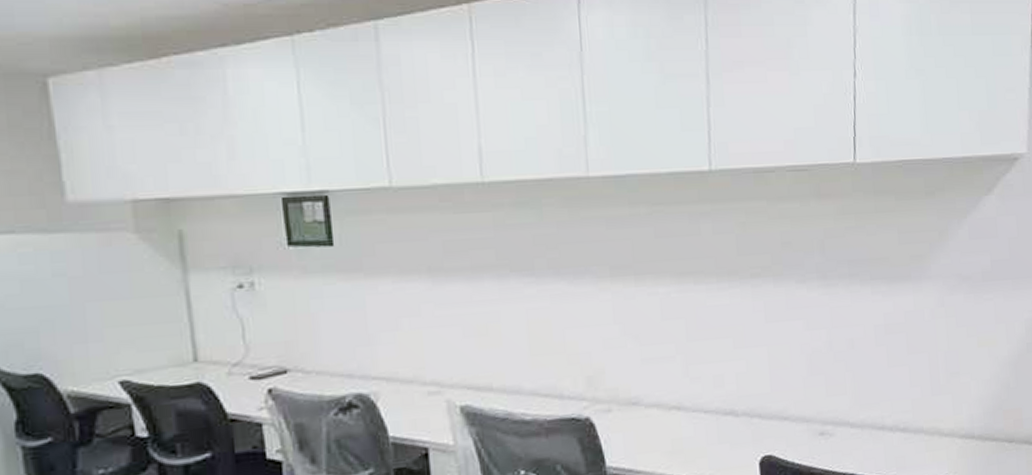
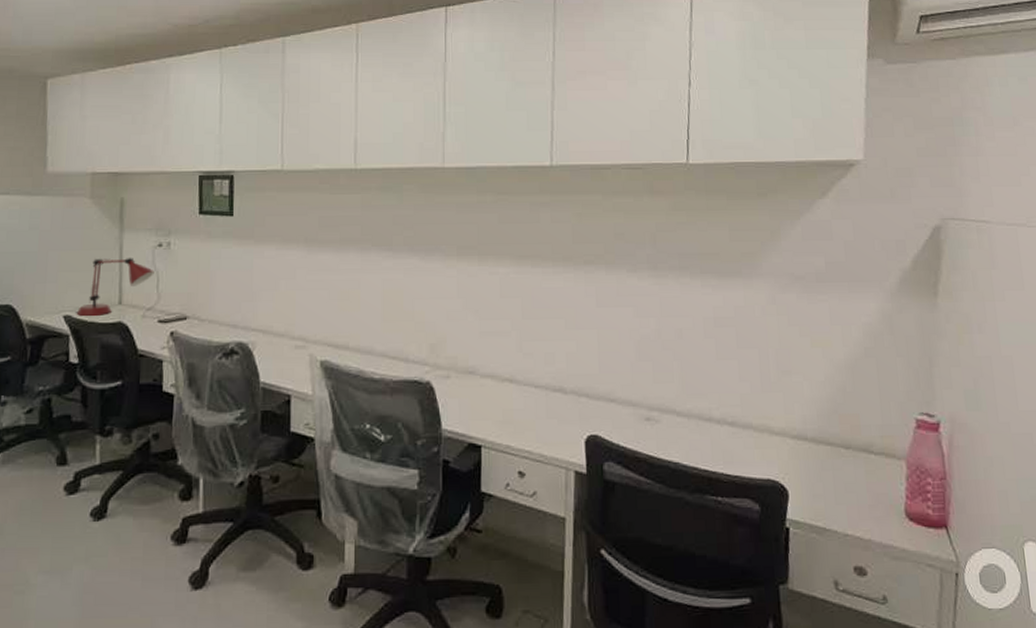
desk lamp: none [136,303,237,380] -> present [76,257,155,316]

